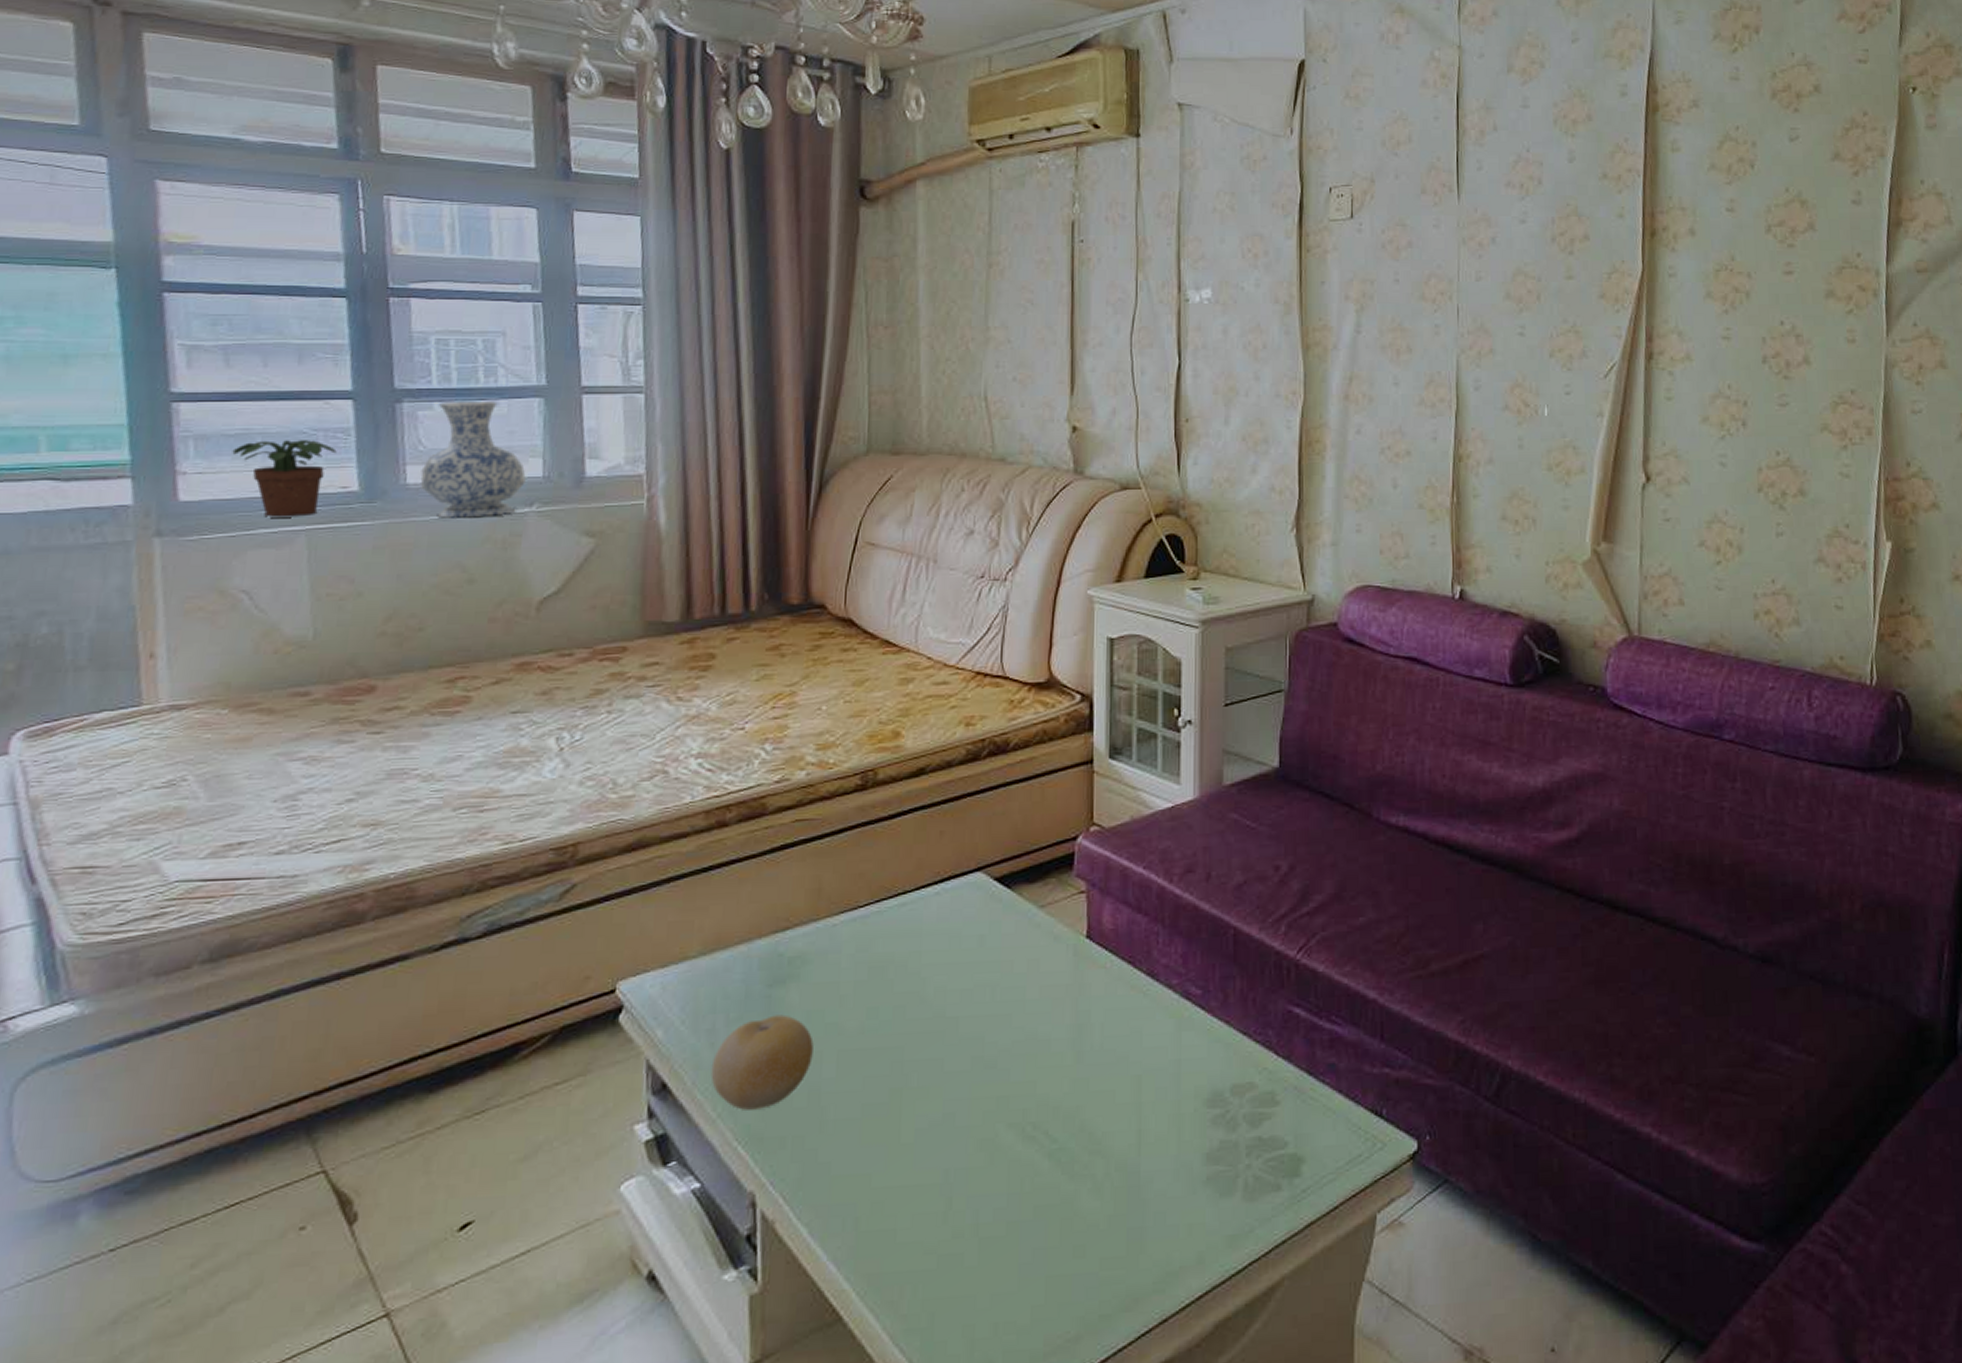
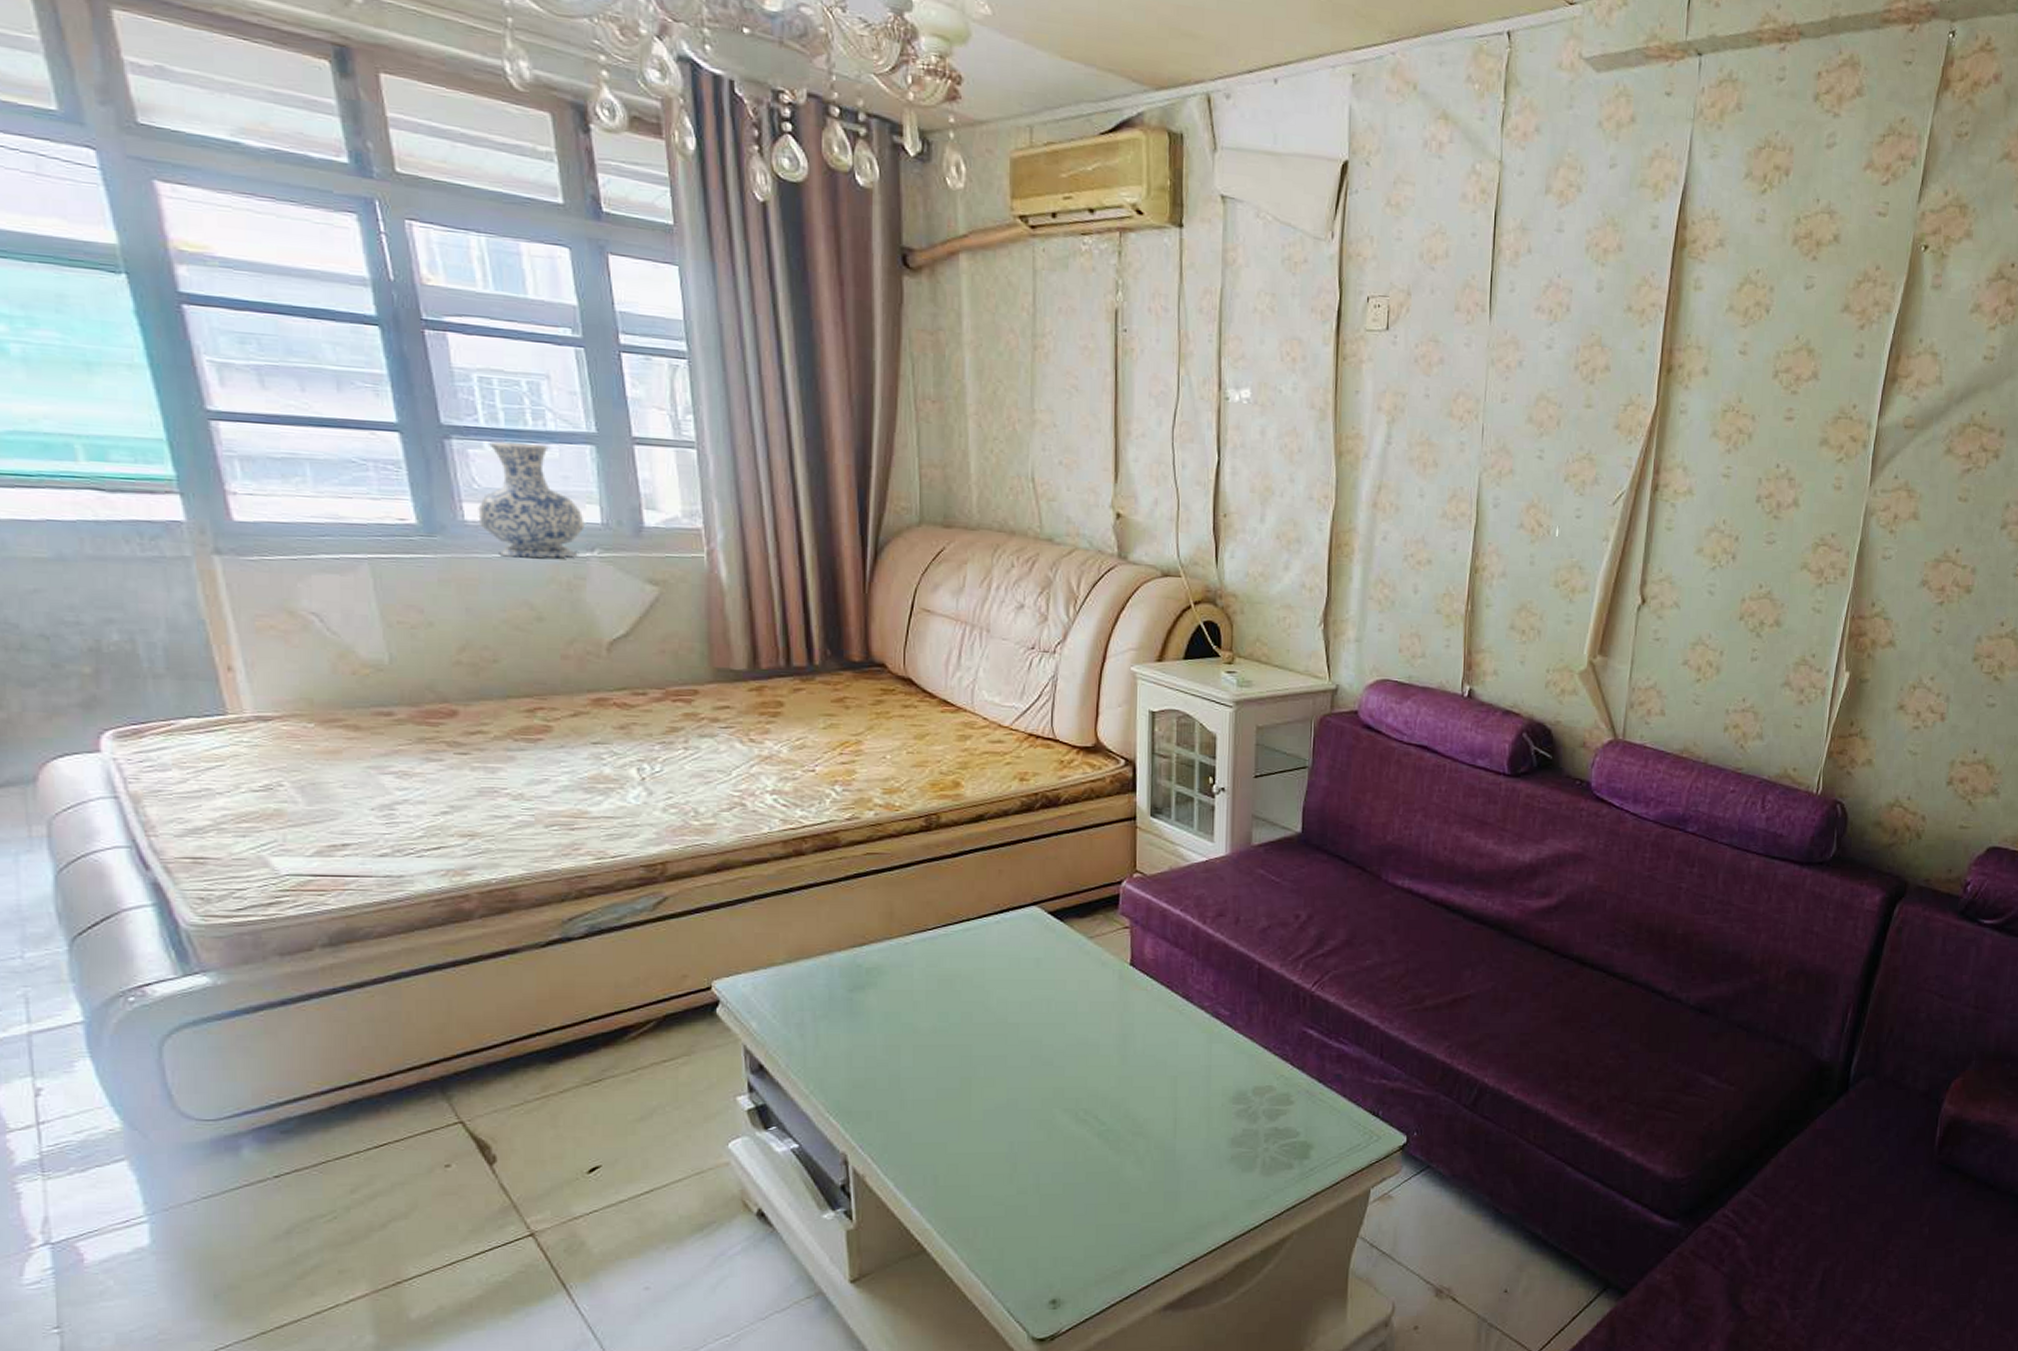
potted plant: present [232,440,337,518] -> none [281,466,389,546]
fruit: present [710,1014,814,1110] -> none [802,1014,892,1089]

